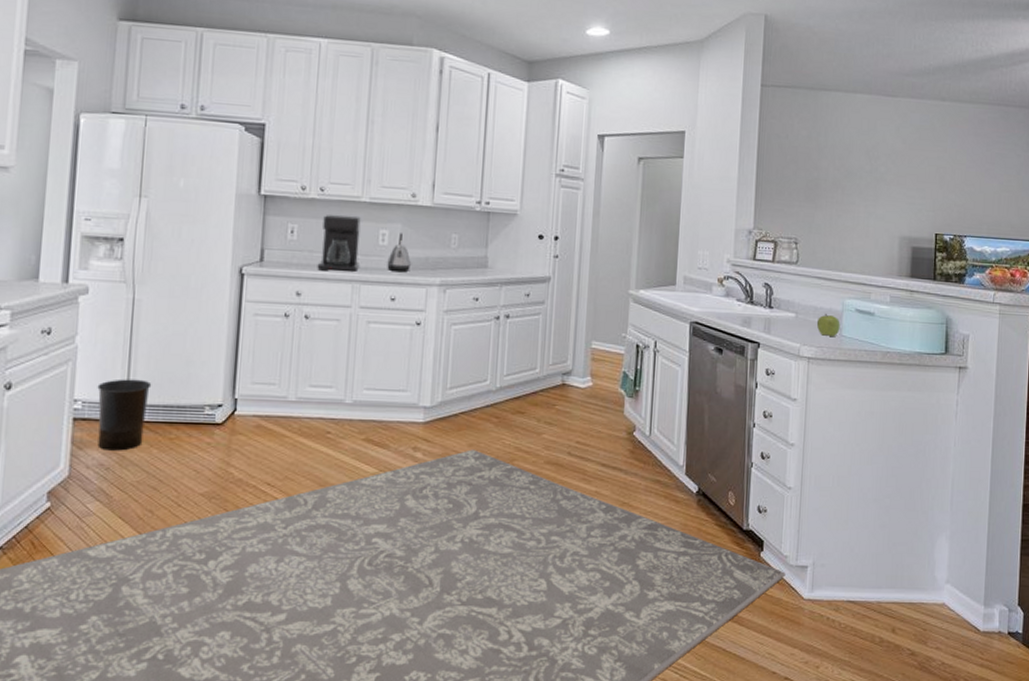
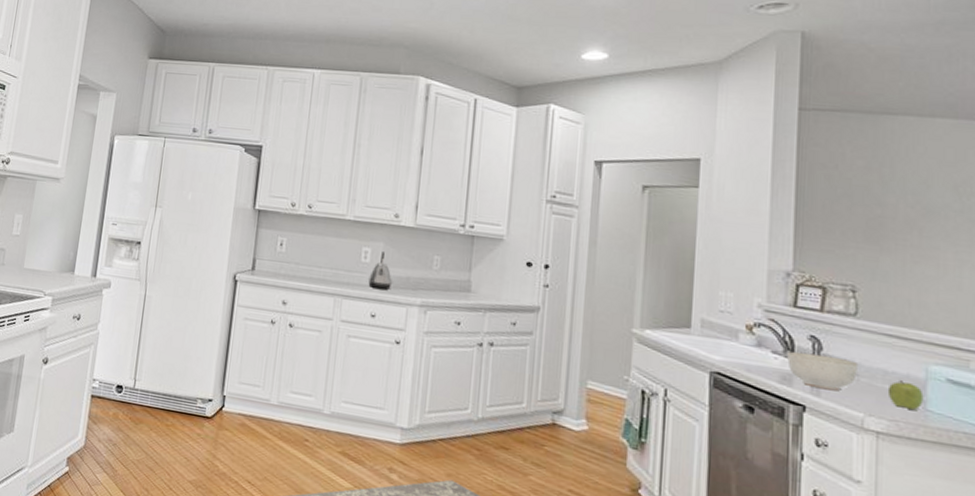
waste bin: present [97,379,152,451] -> none [108,365,155,430]
coffee maker: present [317,214,361,273] -> none [302,229,345,287]
bowl: none [747,298,798,328] -> present [786,351,859,391]

